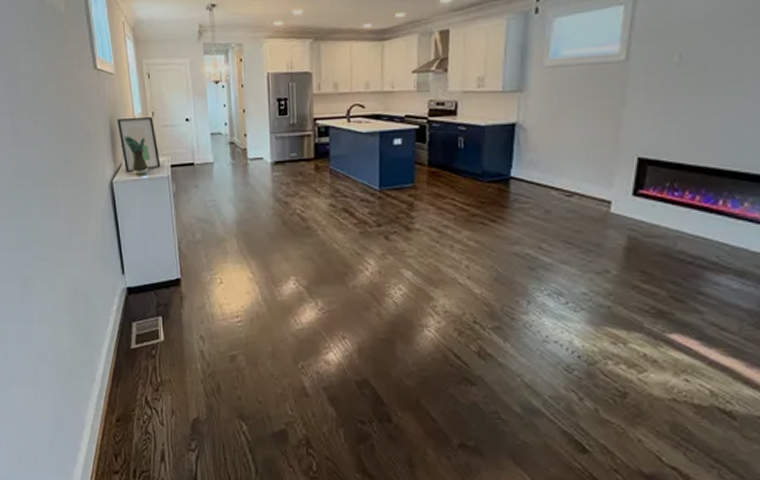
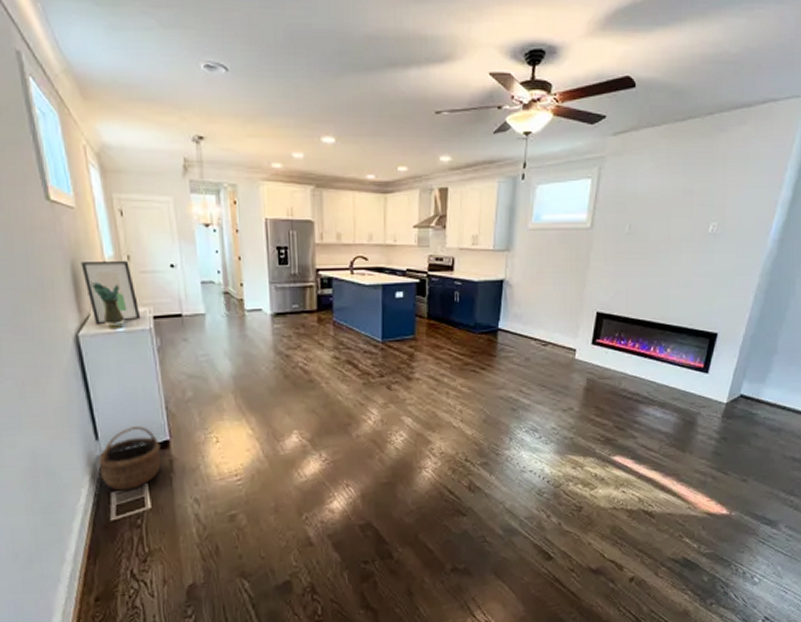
wicker basket: none [124,264,175,322] -> present [98,426,163,491]

